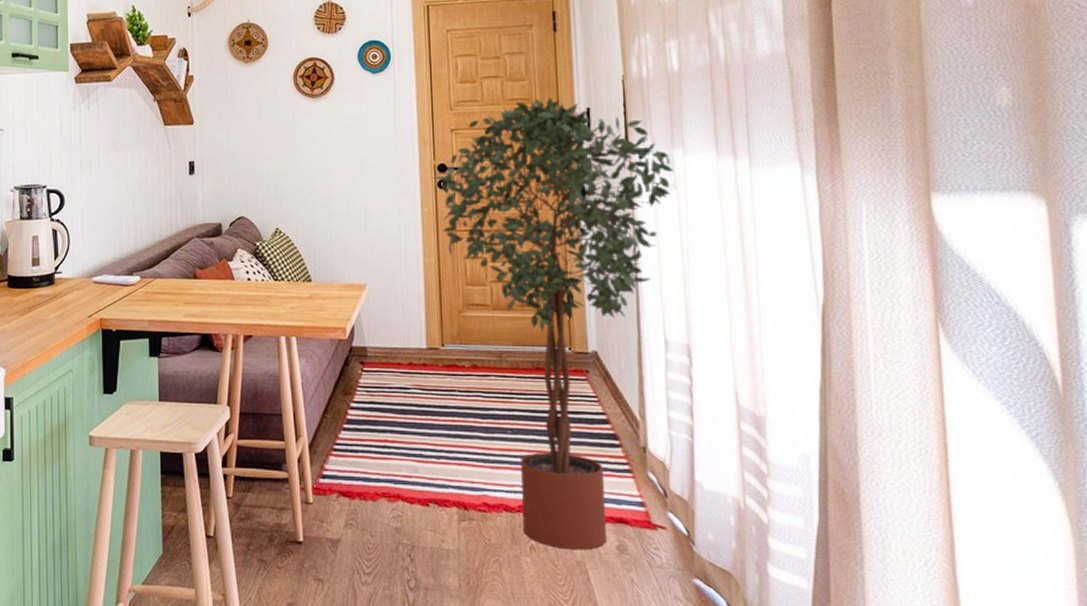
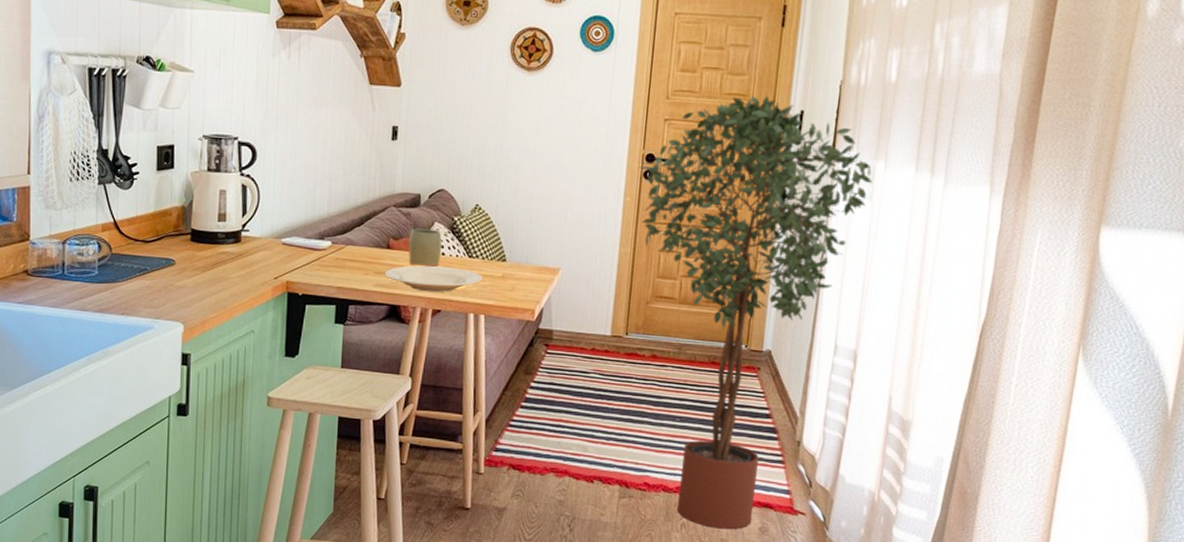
plate: none [193,292,291,318] -> present [384,265,484,293]
mug: none [214,256,247,294] -> present [408,228,442,267]

